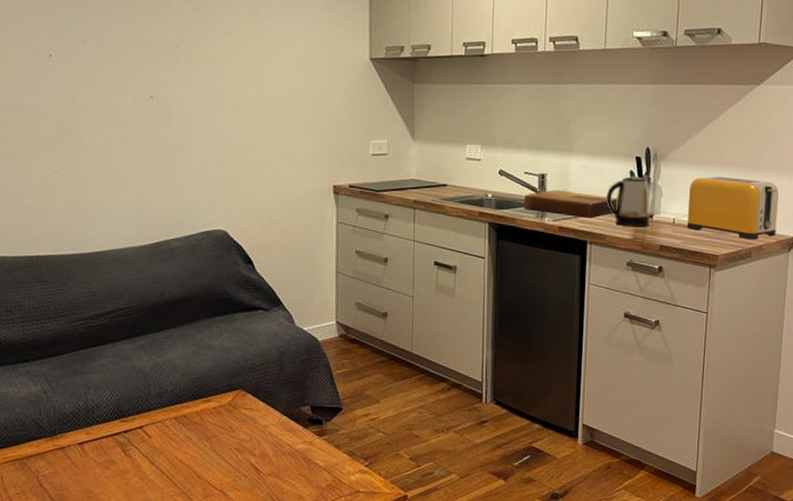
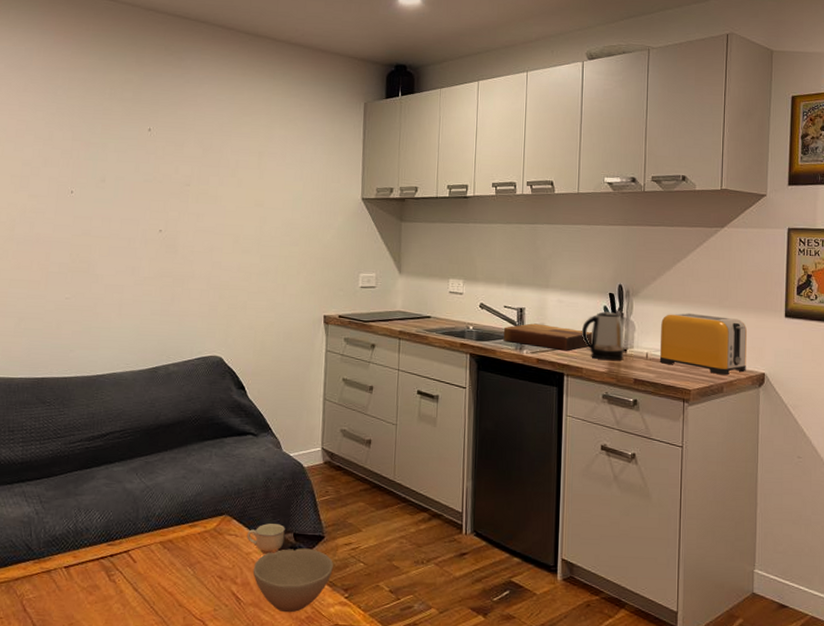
cup: none [263,397,302,427] -> present [246,523,285,554]
bowl: none [271,420,352,482] -> present [253,548,333,613]

